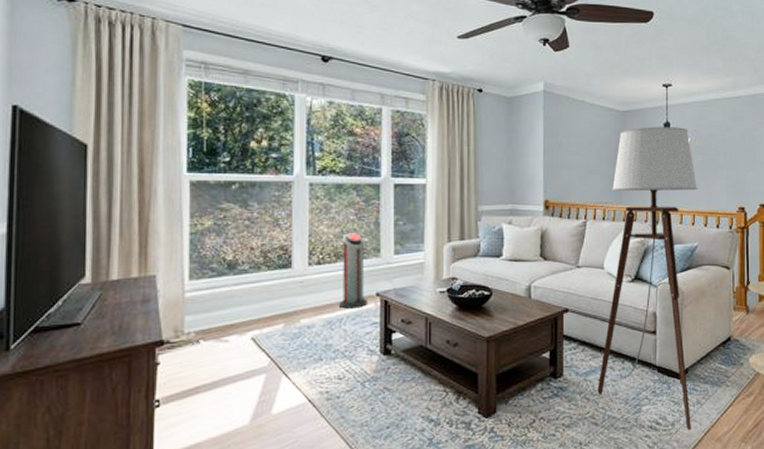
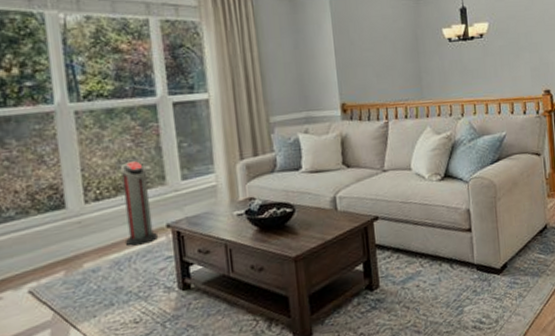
floor lamp: present [597,127,698,431] -> none [412,11,516,326]

